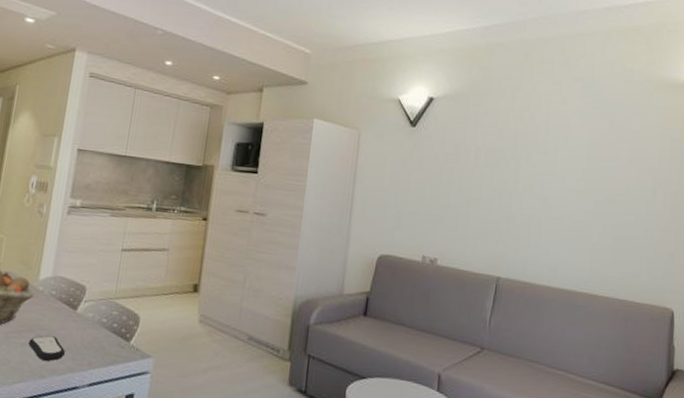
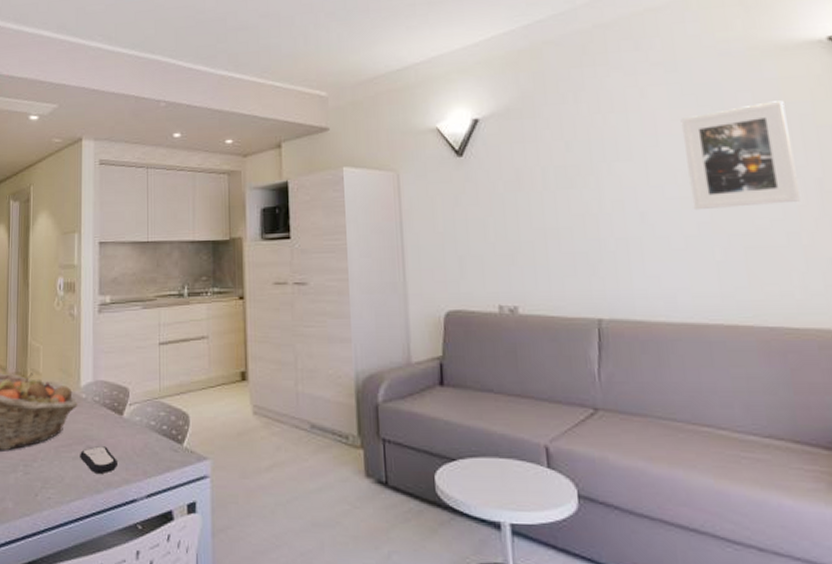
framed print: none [583,125,663,206] -> present [680,100,800,211]

